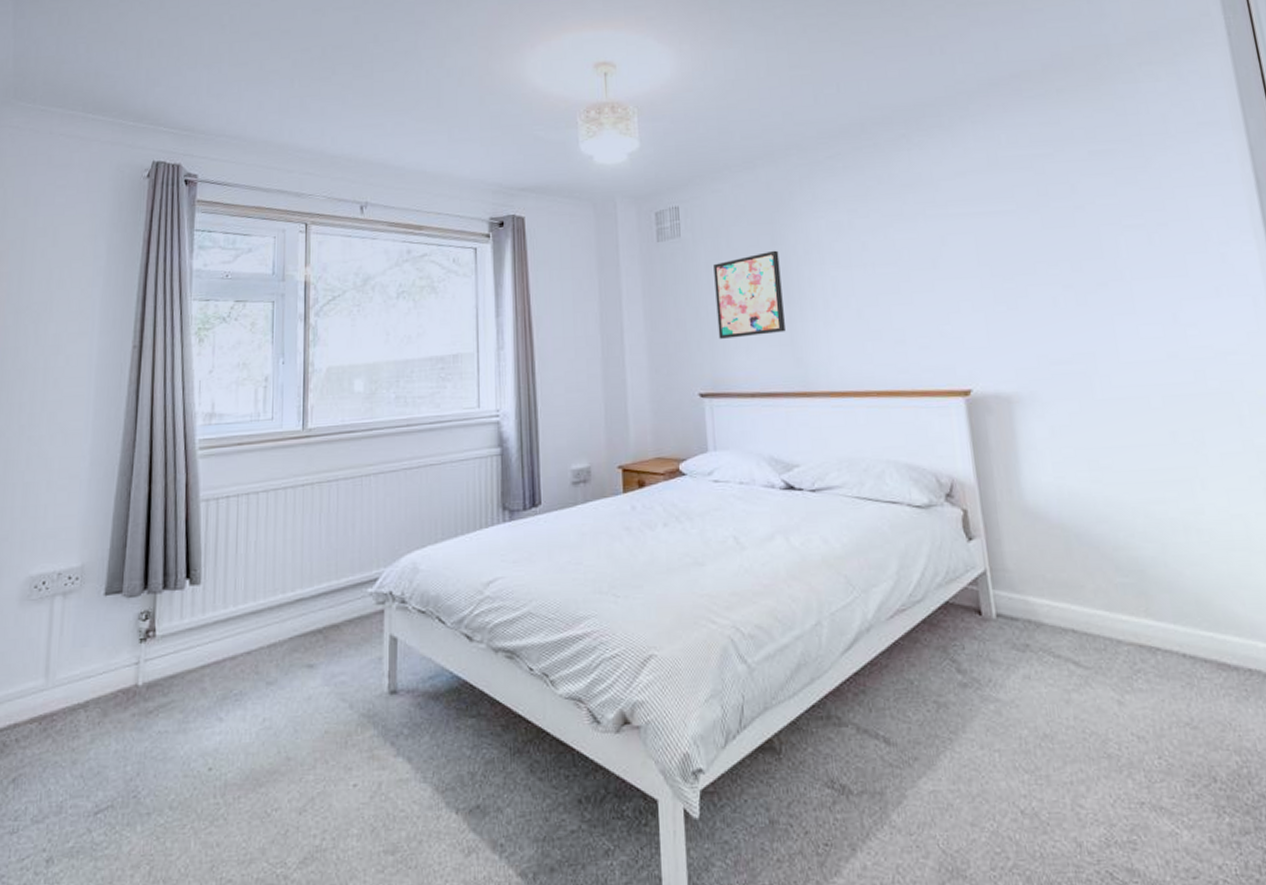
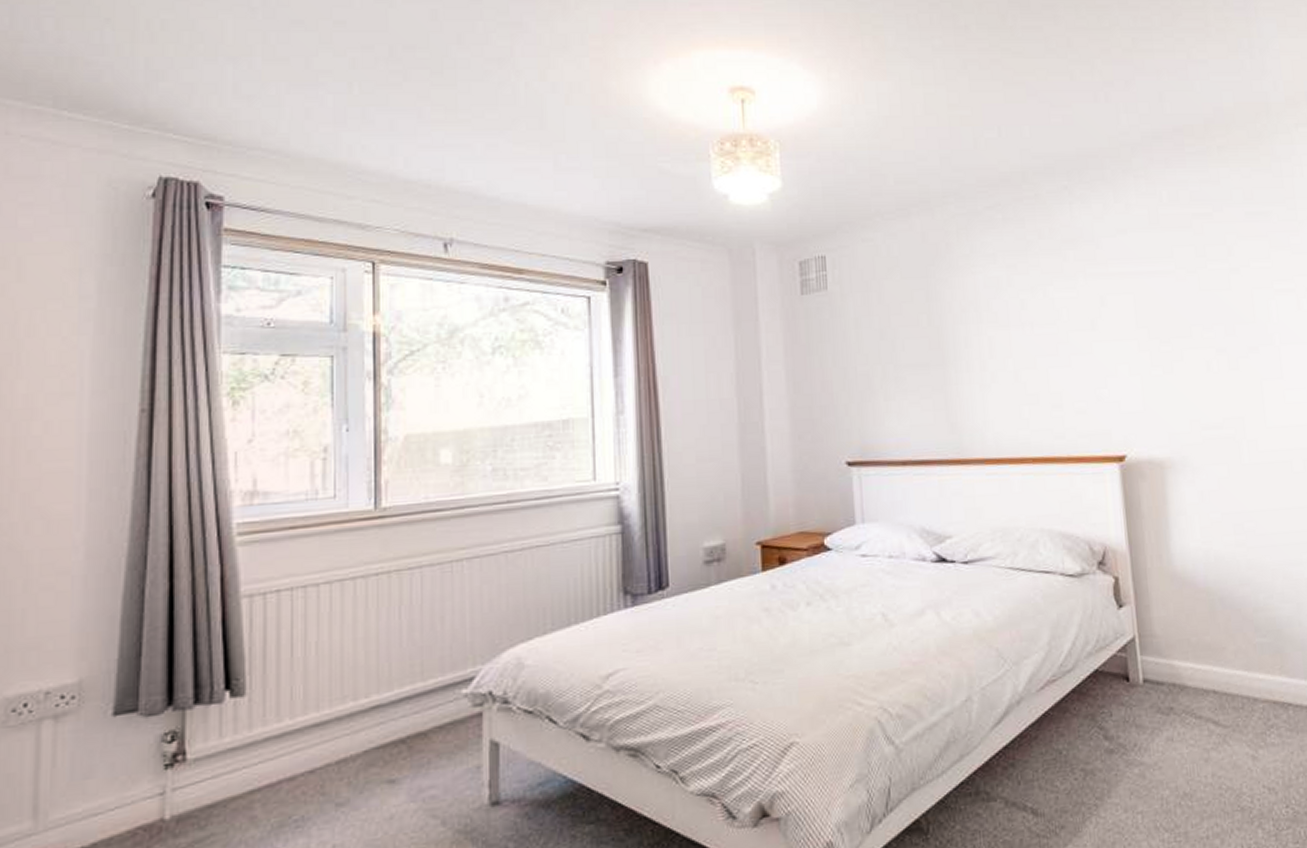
wall art: present [713,250,785,339] -> none [863,307,939,403]

